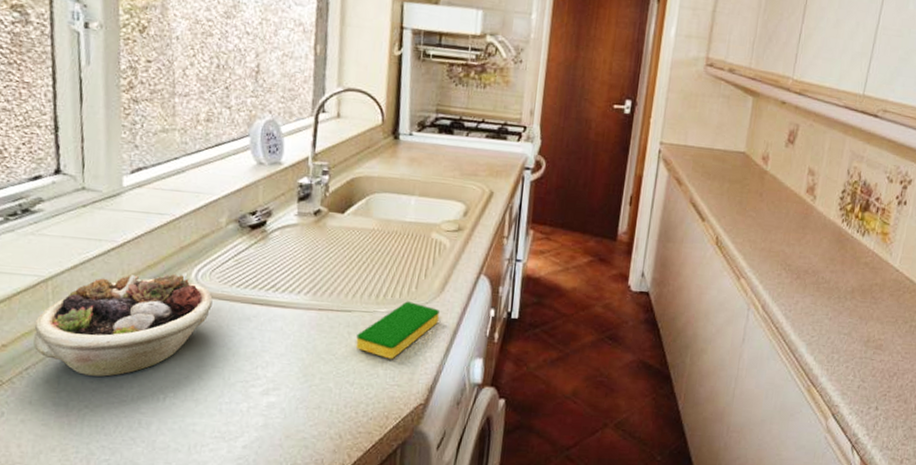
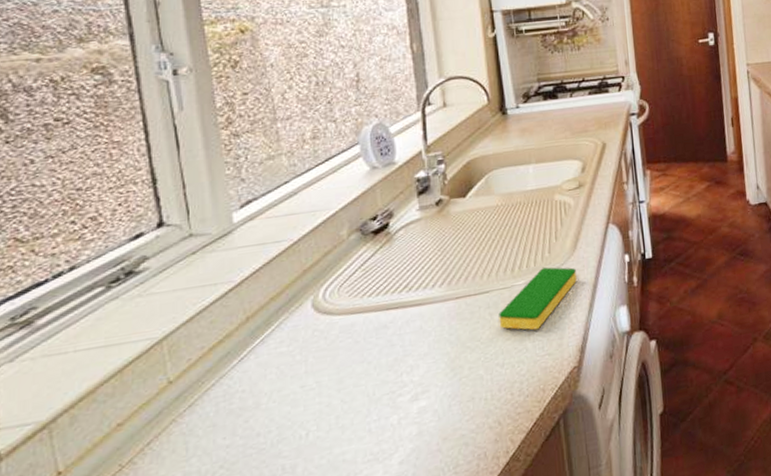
succulent planter: present [33,273,213,377] -> none [152,298,345,433]

